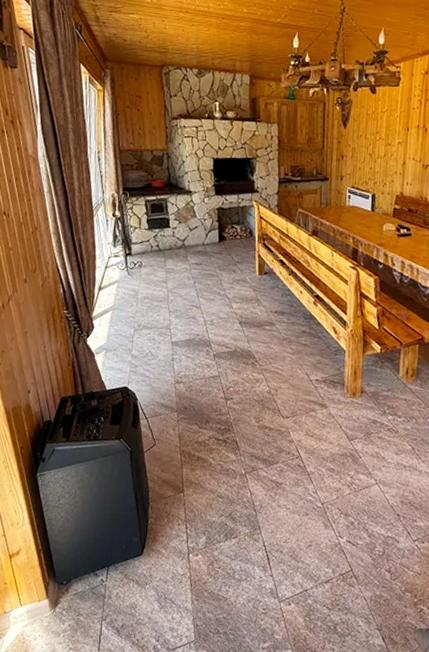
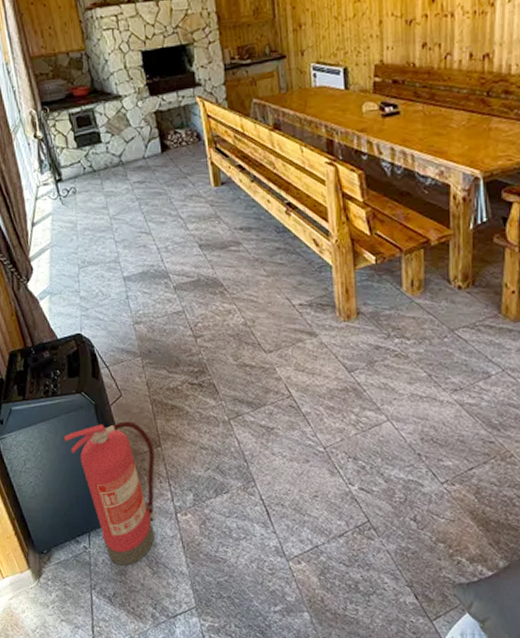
fire extinguisher: none [98,468,177,600] -> present [63,421,155,566]

